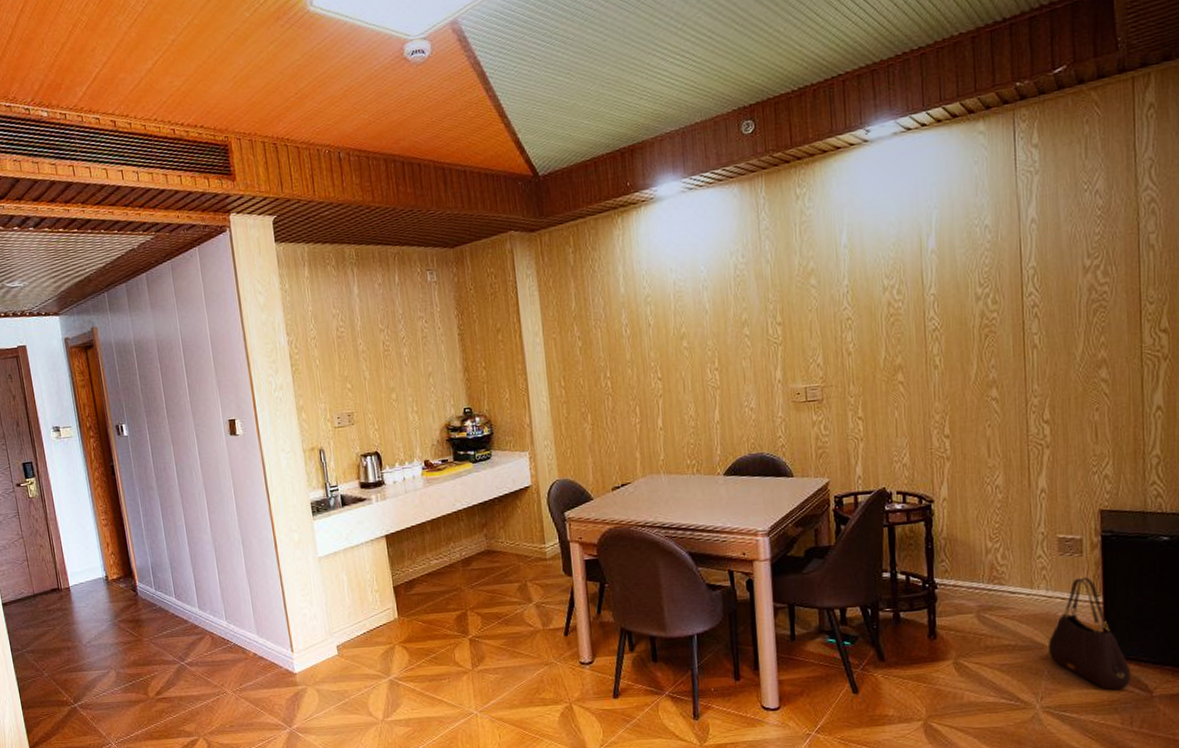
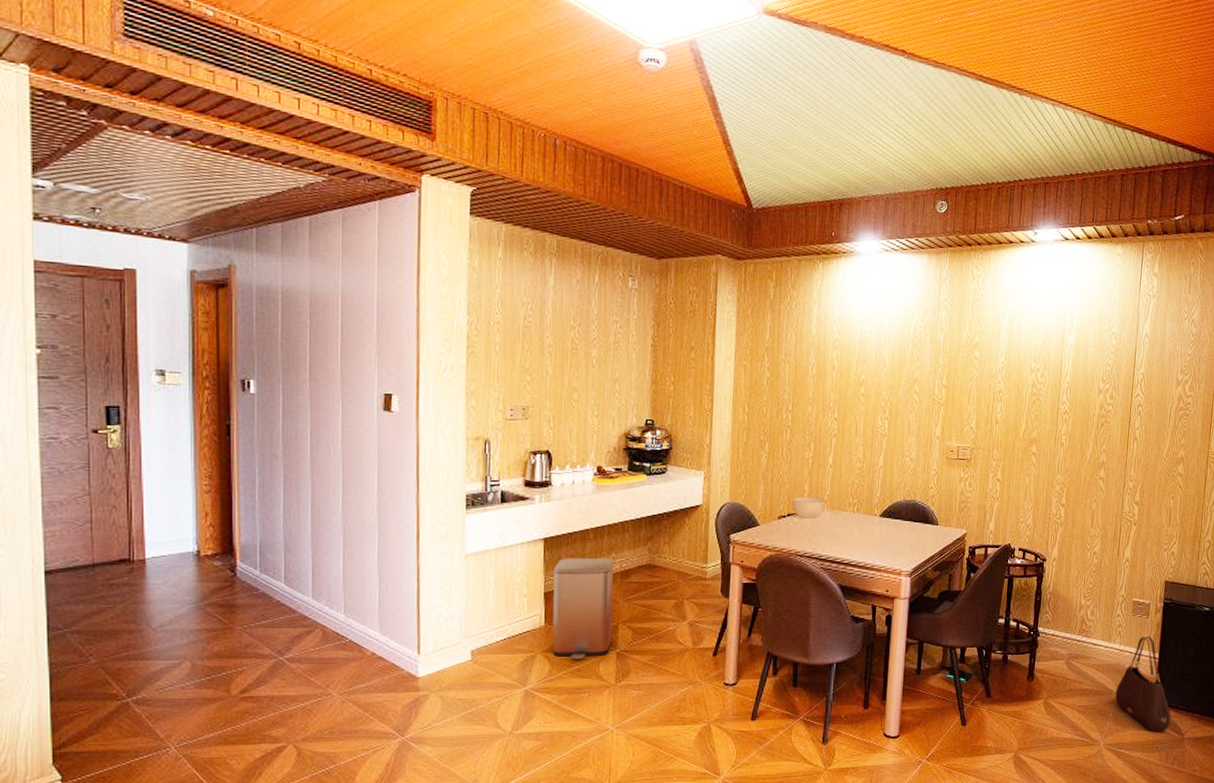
pedal bin: none [398,547,463,648] -> present [552,557,614,660]
bowl: none [624,463,660,487] -> present [791,496,825,519]

